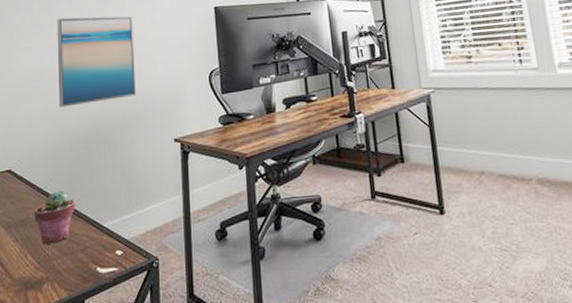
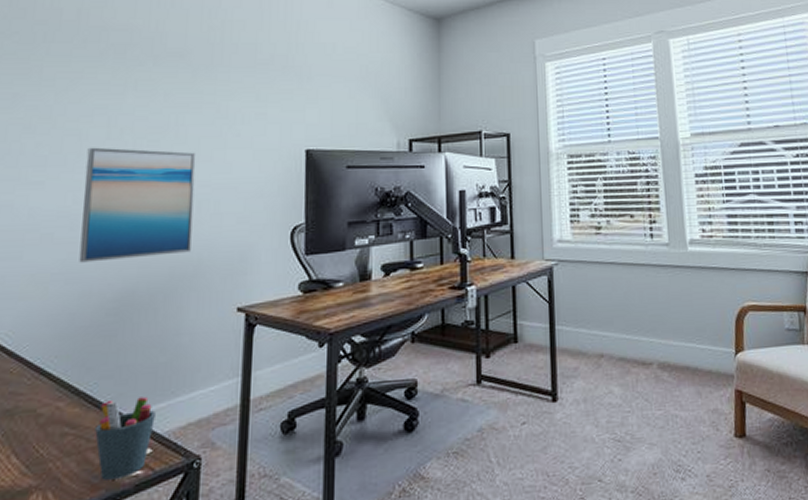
potted succulent: present [34,190,75,244] -> none [25,370,90,442]
pen holder: none [82,210,123,275] -> present [95,396,155,480]

